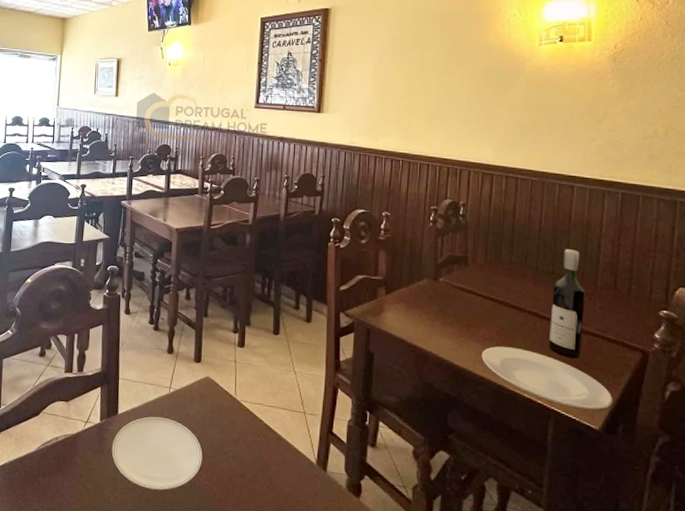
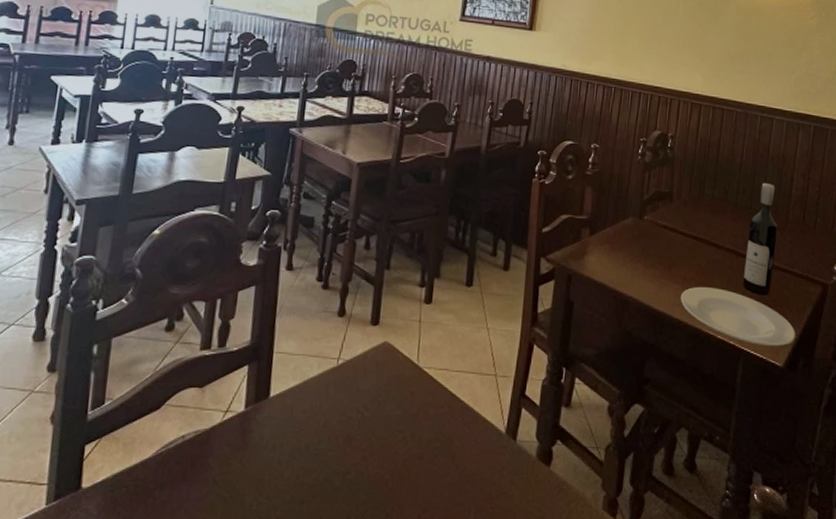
plate: present [111,416,203,491] -> none [257,396,375,489]

